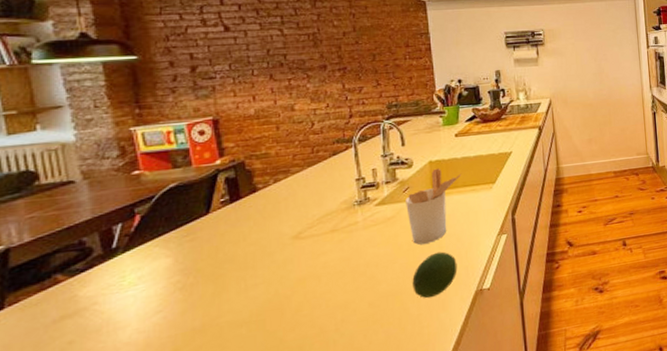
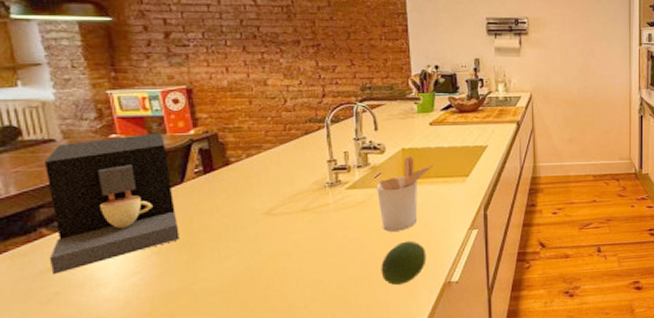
coffee maker: none [63,165,204,323] -> present [45,132,179,275]

